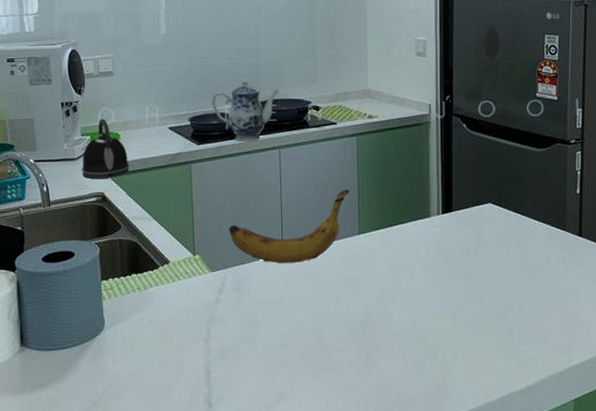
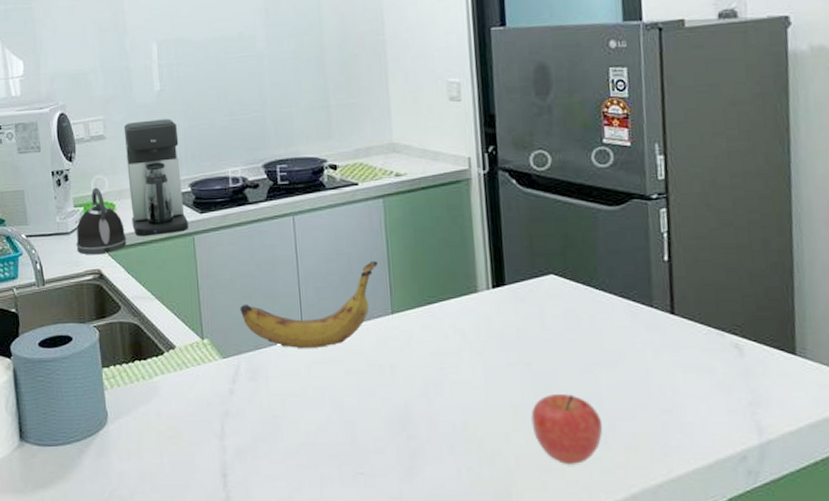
coffee maker: none [131,59,186,165] -> present [123,119,188,237]
teapot: present [212,78,280,143] -> none [214,136,290,210]
fruit: none [466,301,522,357] -> present [531,394,603,464]

